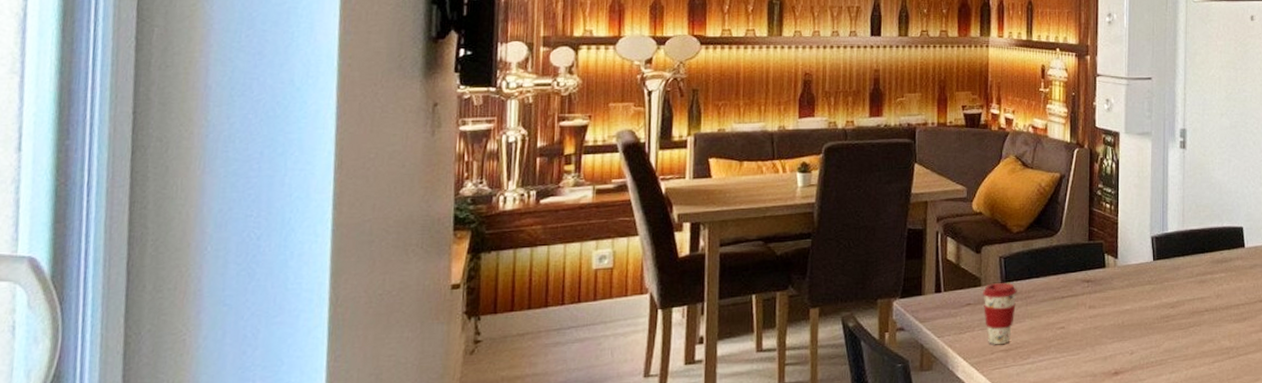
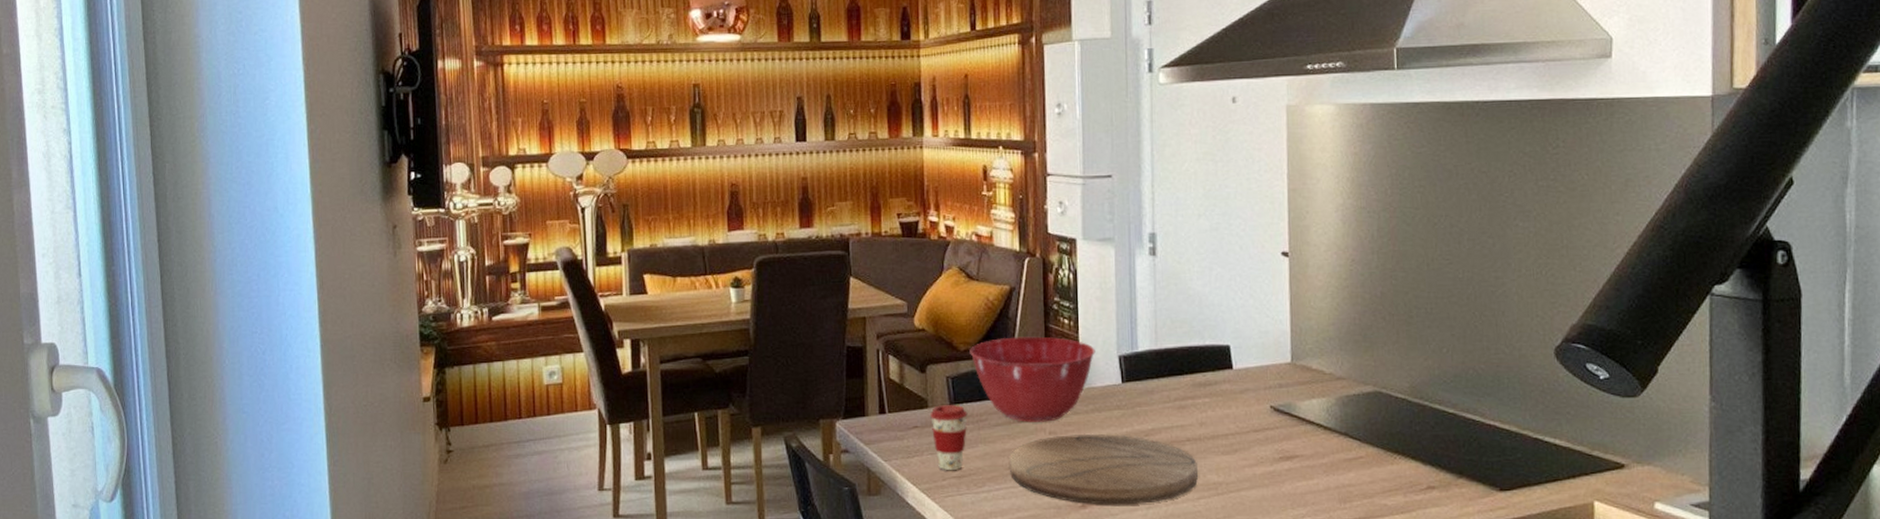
mixing bowl: none [1022,219,1132,298] -> present [970,336,1095,422]
cutting board: none [1052,306,1213,372] -> present [1008,433,1198,505]

